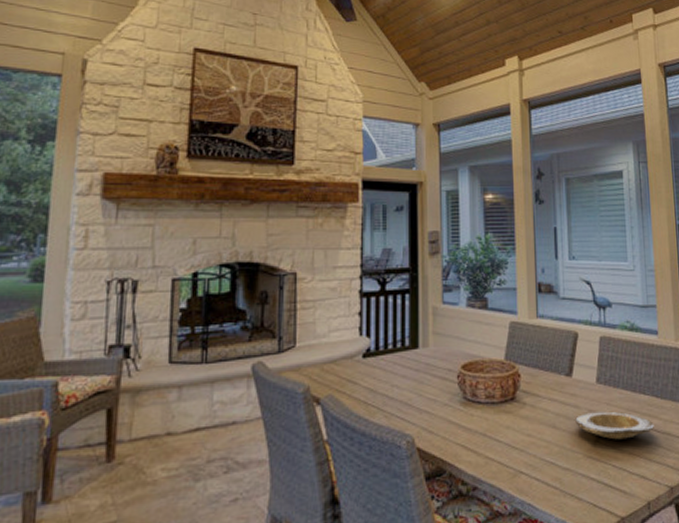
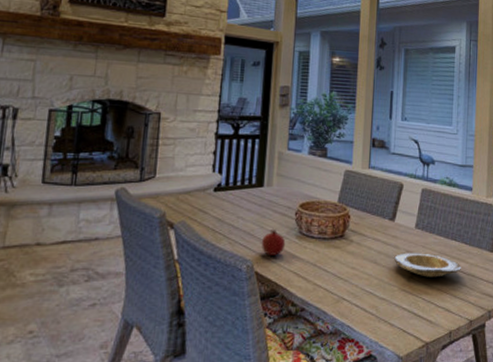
fruit: none [422,395,449,428] -> present [262,228,286,255]

